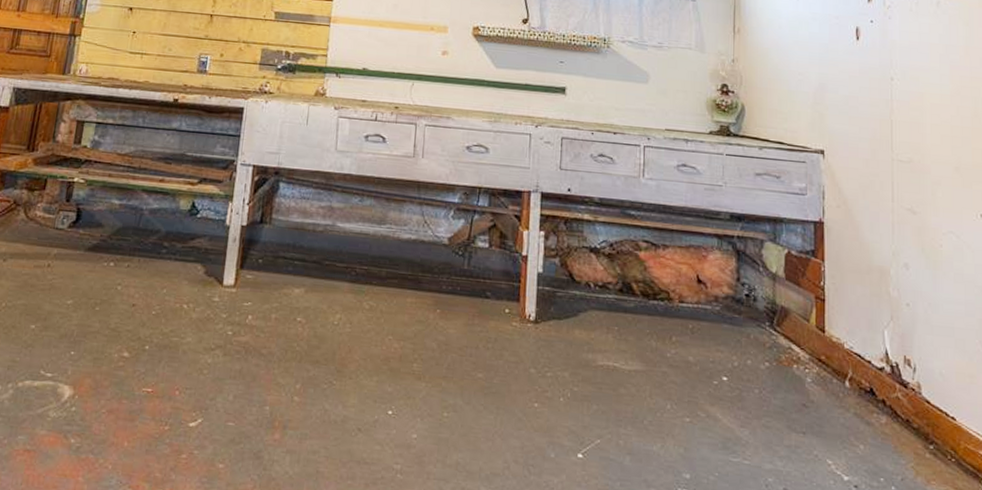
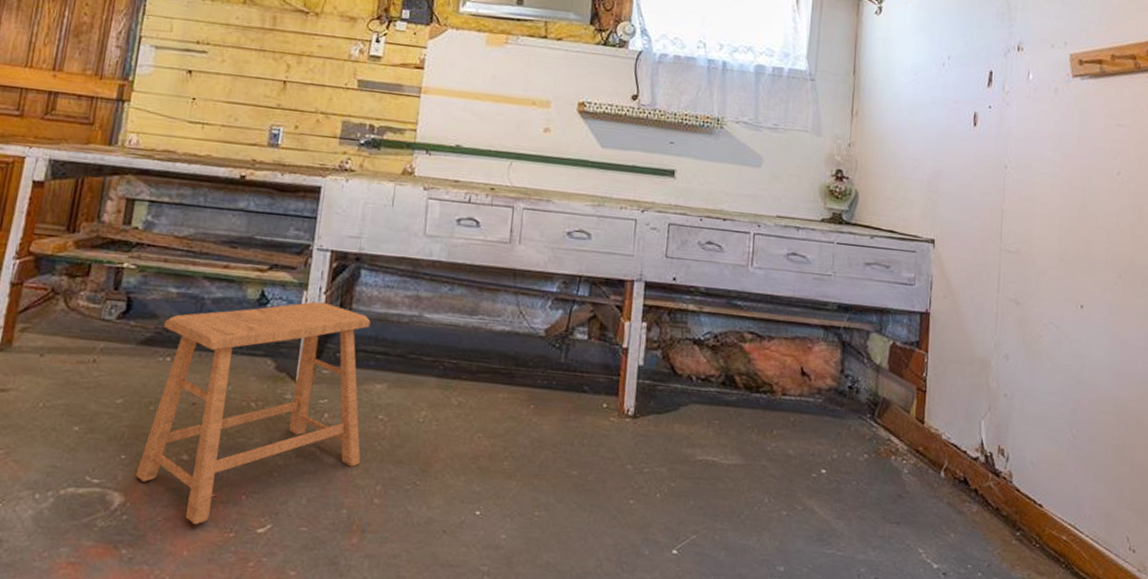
stool: none [83,212,289,418] -> present [135,301,371,525]

